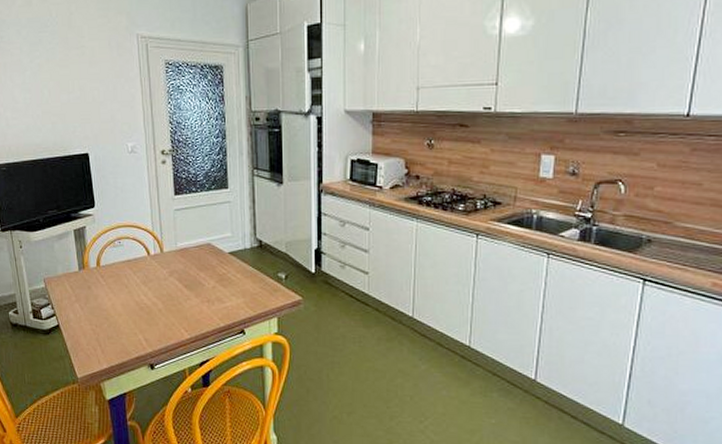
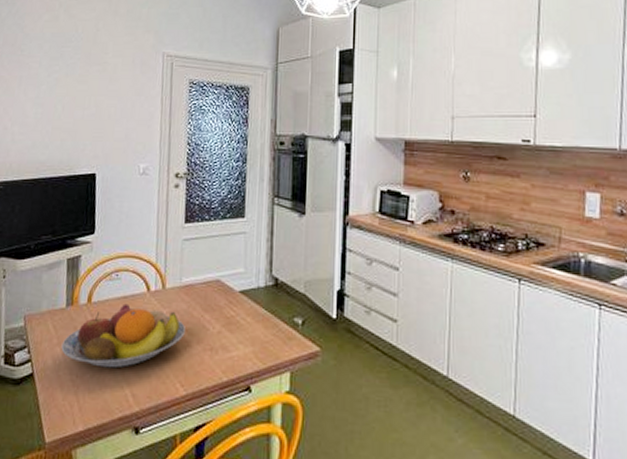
fruit bowl: none [79,266,184,319] -> present [61,303,185,369]

